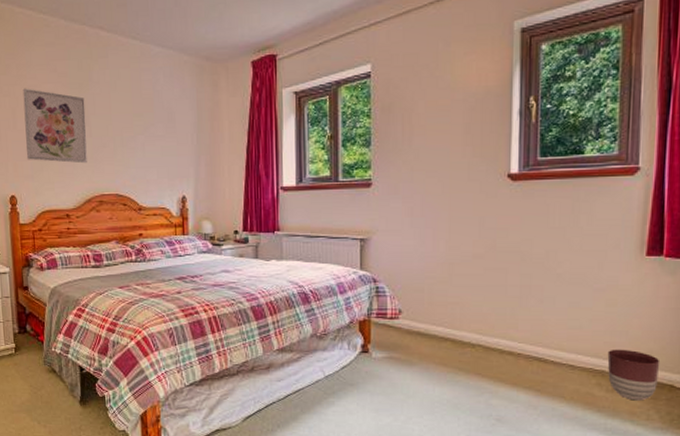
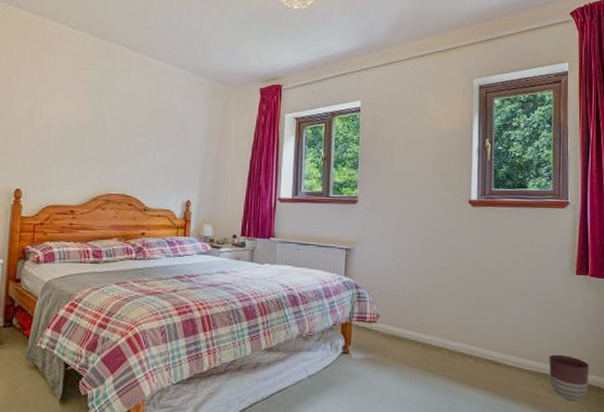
wall art: present [23,88,87,164] -> none [37,91,103,164]

